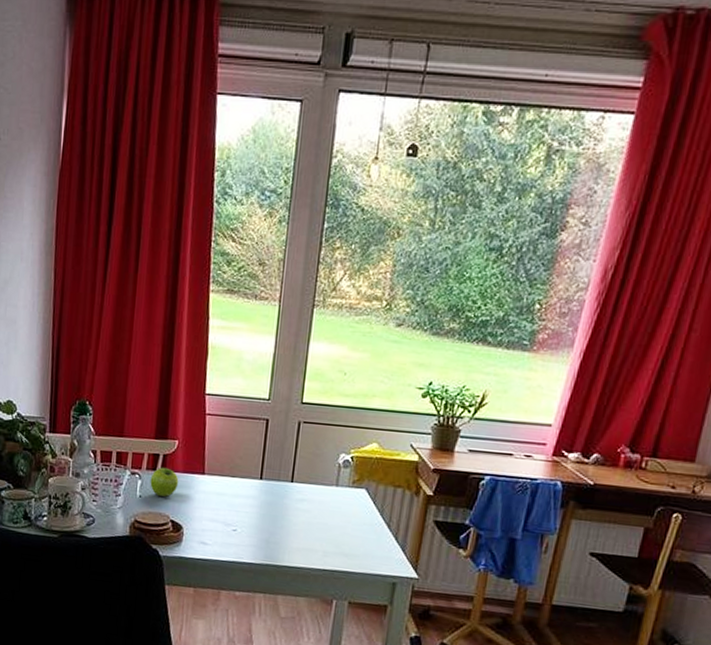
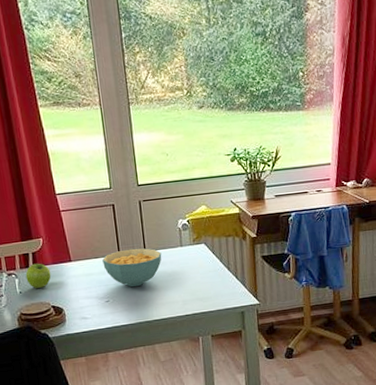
cereal bowl: none [239,474,311,521] -> present [102,248,162,287]

